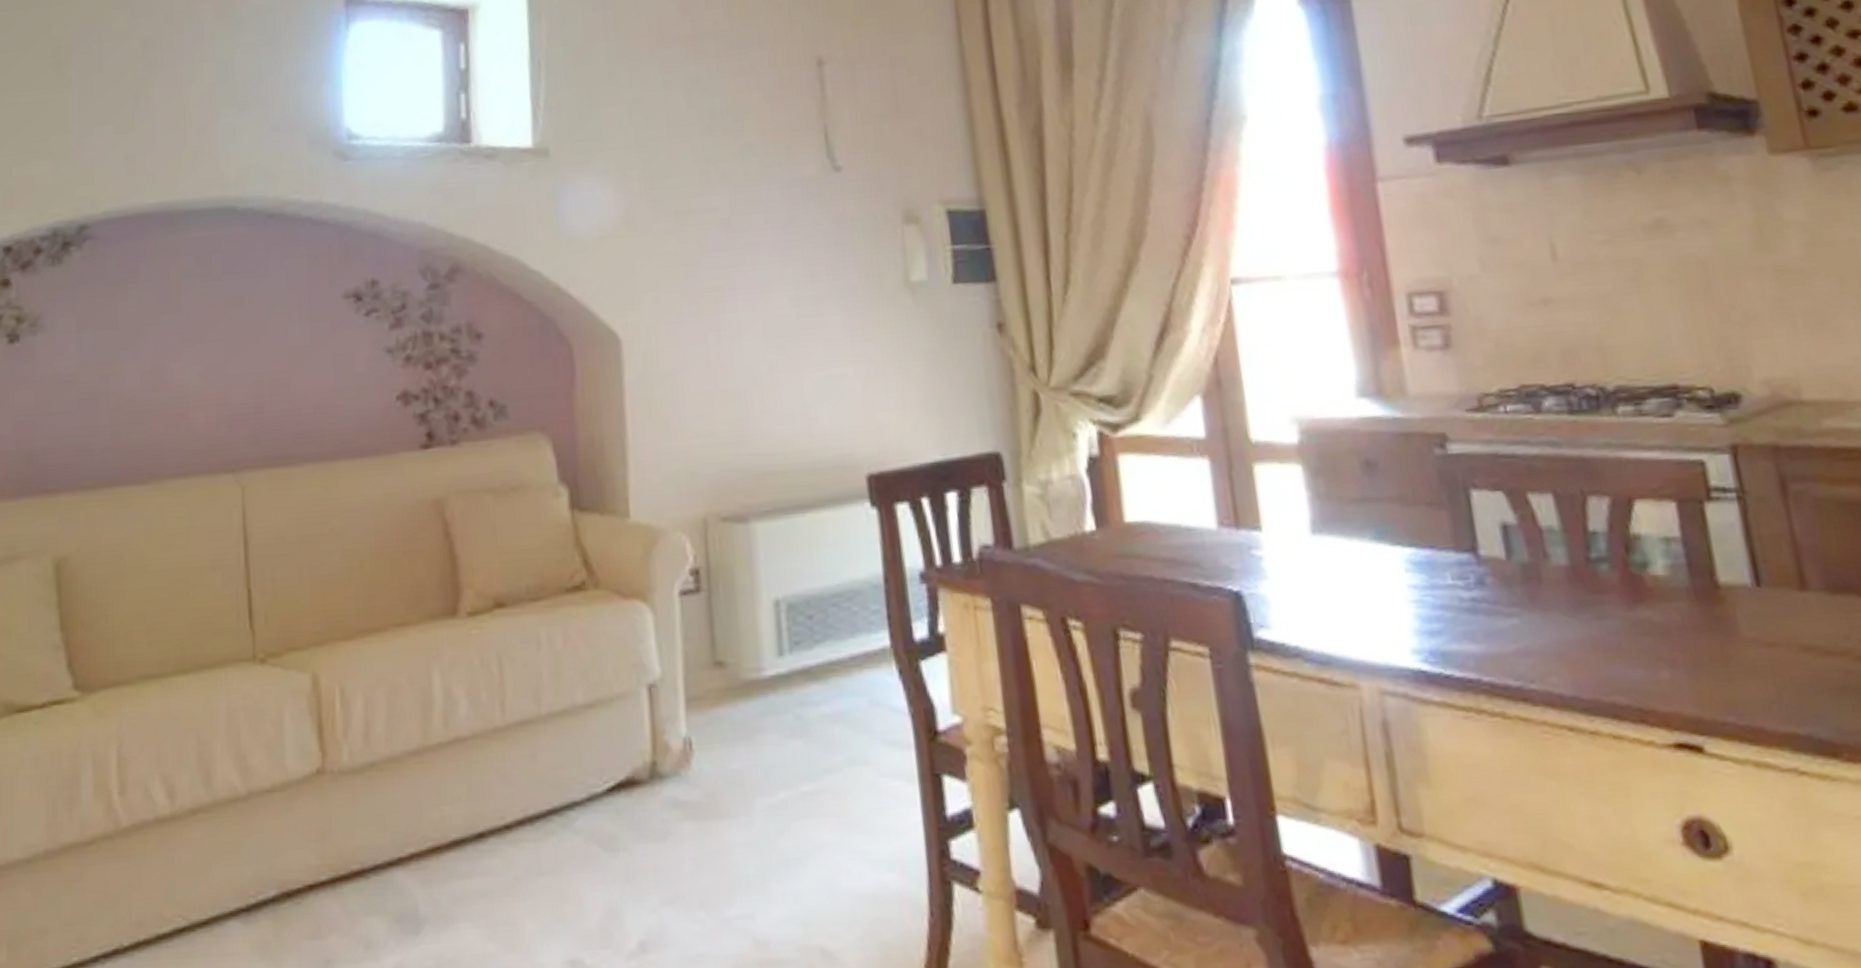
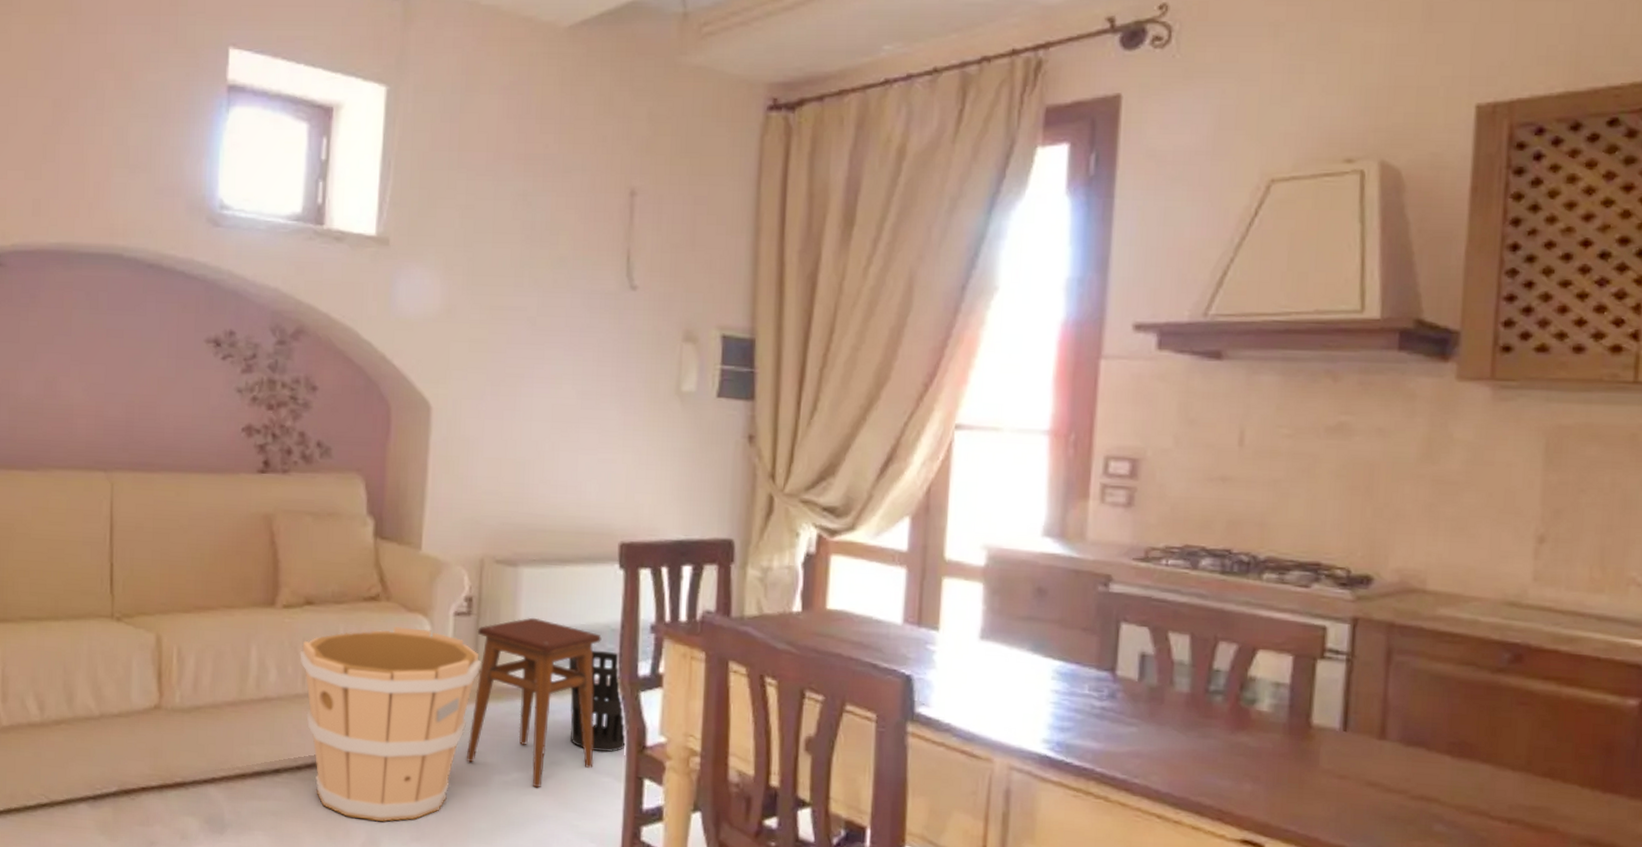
wooden bucket: none [494,618,721,886] -> present [300,626,482,823]
stool: none [710,584,877,808] -> present [466,617,602,788]
wastebasket: none [826,614,913,748] -> present [568,650,627,753]

